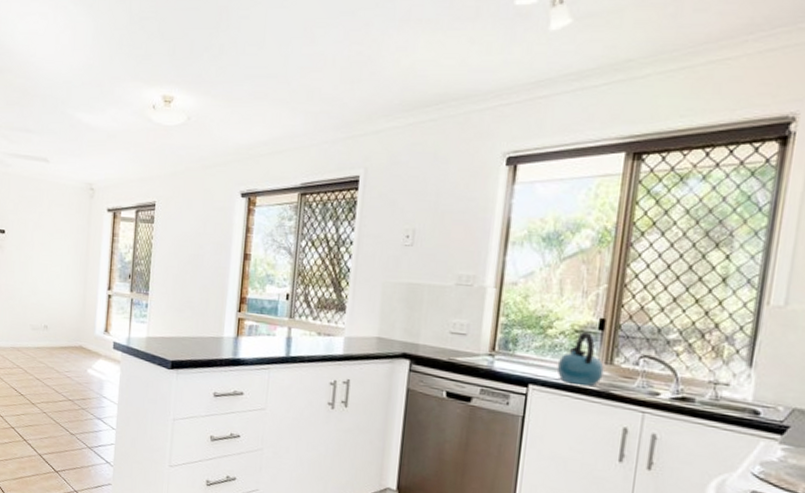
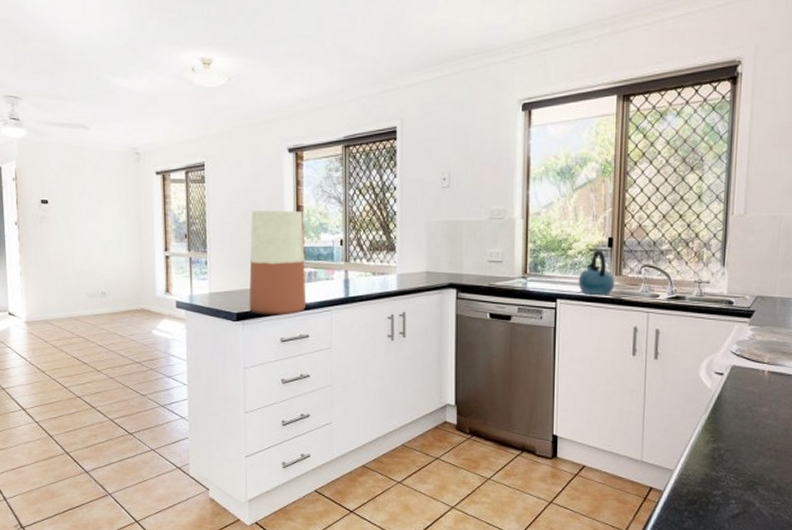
vase: none [184,255,250,369] -> present [249,210,307,315]

